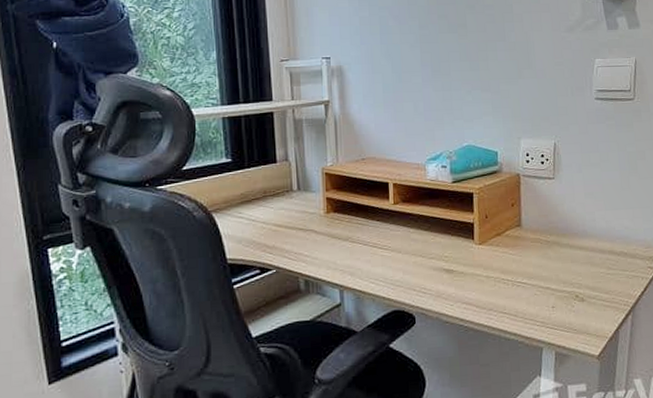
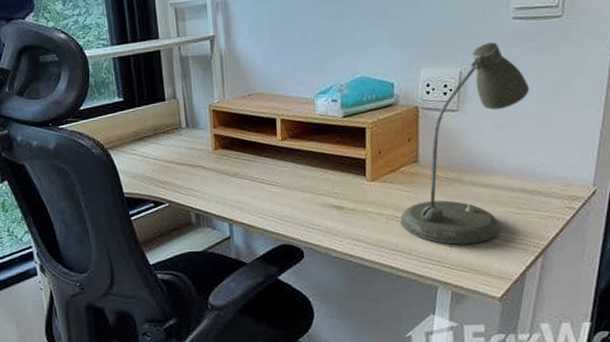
desk lamp: none [506,119,613,305] -> present [400,42,530,245]

